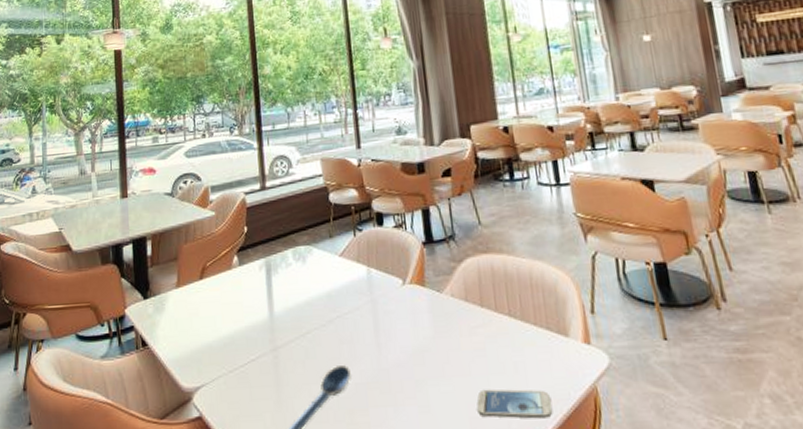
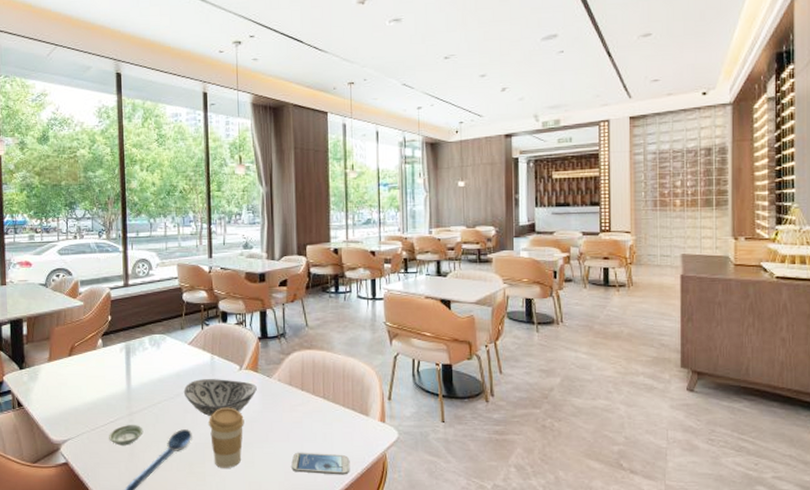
saucer: none [250,363,292,391] -> present [109,425,144,446]
decorative bowl: none [336,297,426,347] -> present [183,379,257,416]
coffee cup: none [370,333,414,416] -> present [209,407,244,468]

